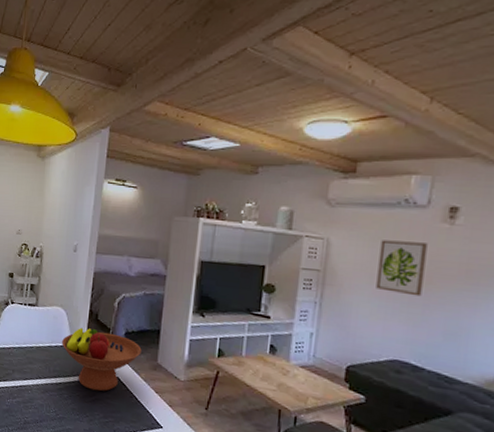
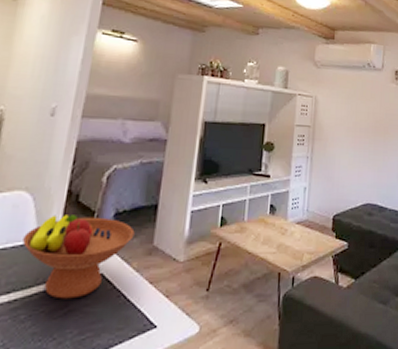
wall art: present [376,240,428,297] -> none [352,97,383,145]

